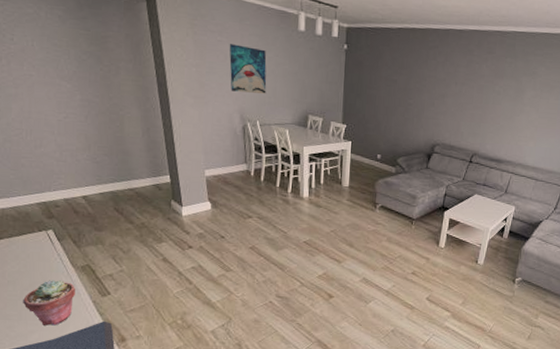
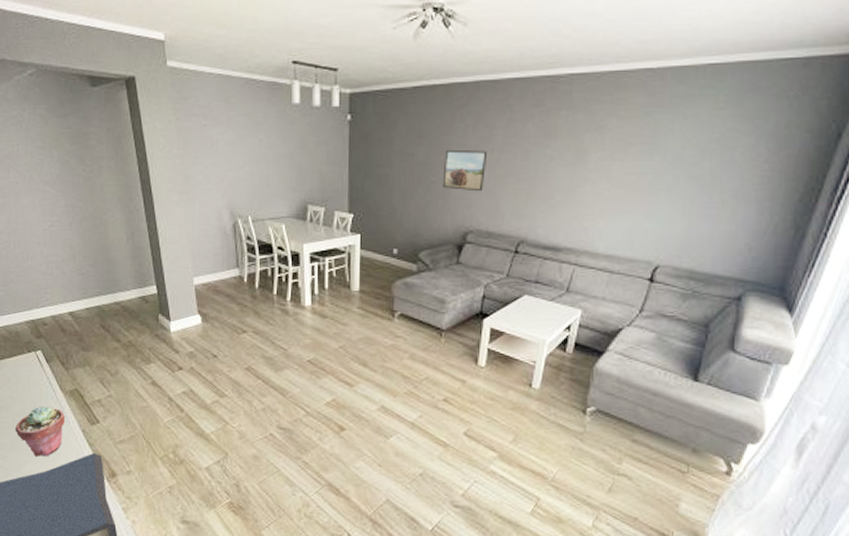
wall art: present [229,44,267,94] -> none [215,128,258,183]
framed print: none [417,79,453,115] -> present [442,149,488,192]

